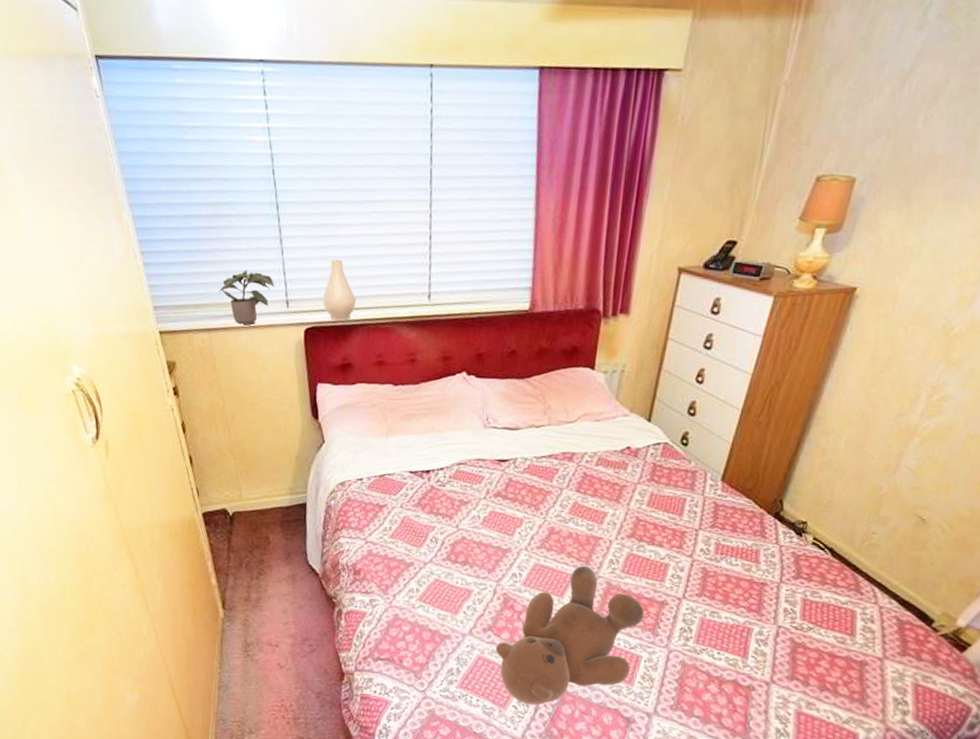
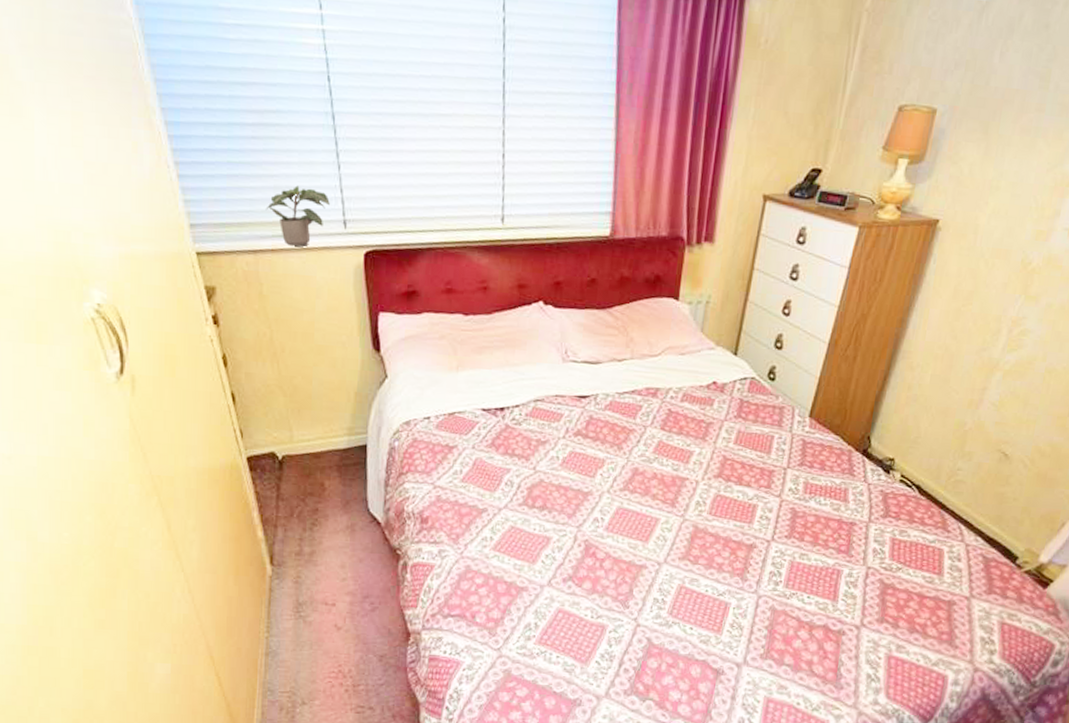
vase: present [322,260,357,321] -> none [384,177,423,244]
teddy bear: present [495,565,645,705] -> none [576,508,733,660]

